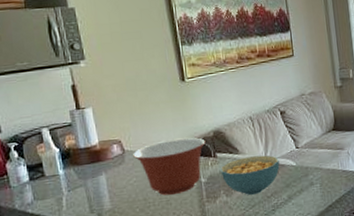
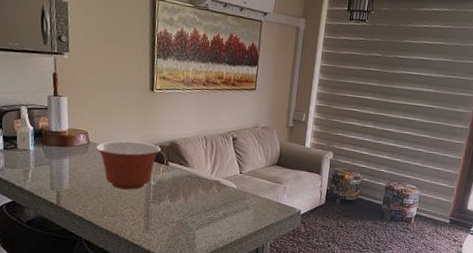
cereal bowl: present [220,155,280,195] -> none [169,171,223,206]

